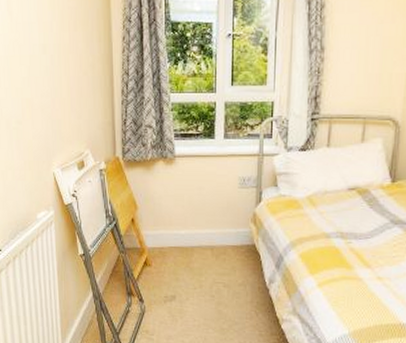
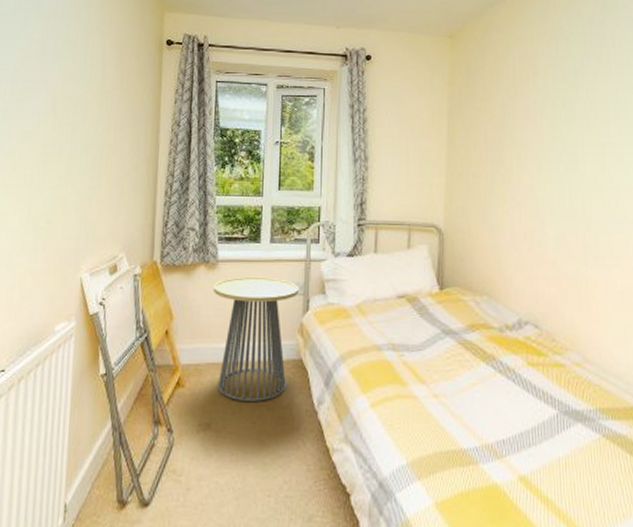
side table: none [171,170,252,279] -> present [213,276,299,401]

